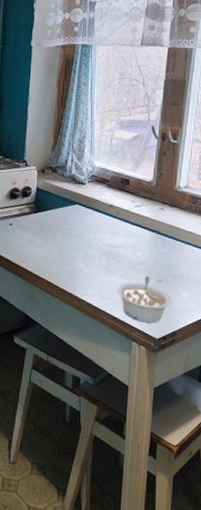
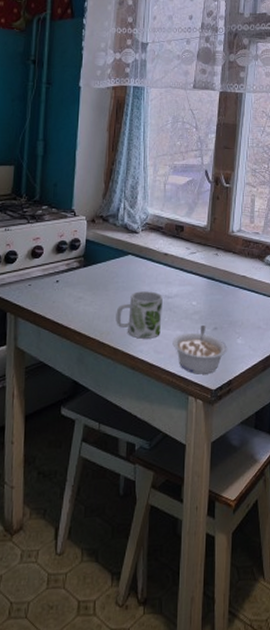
mug: none [63,239,108,284] -> present [116,291,163,339]

